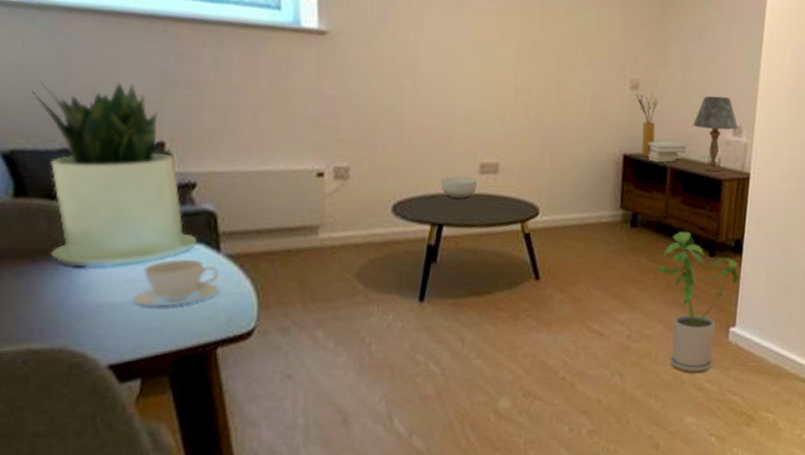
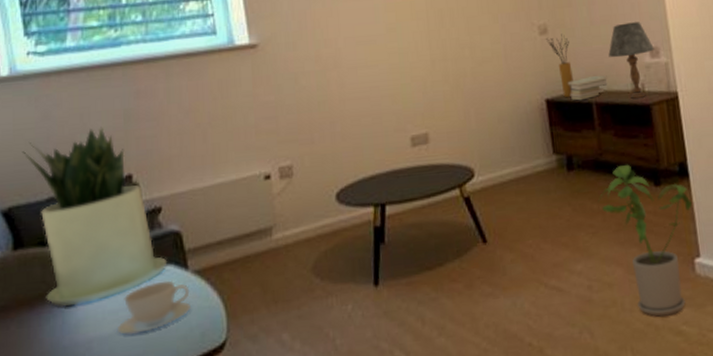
bowl: present [440,176,478,200] -> none [376,152,412,177]

